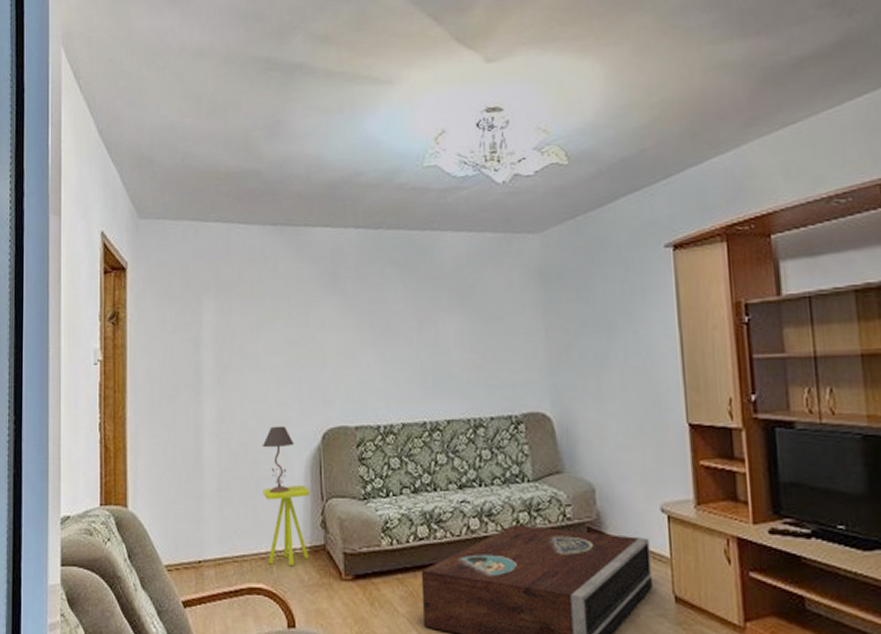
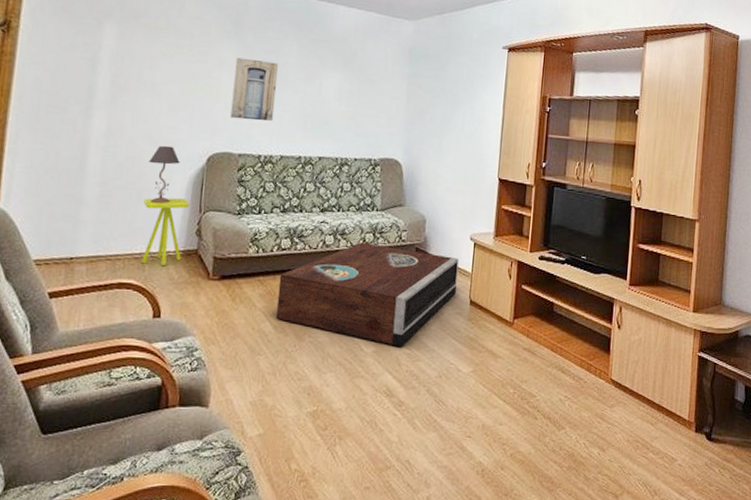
wall art: none [339,312,388,386] -> present [230,57,279,122]

